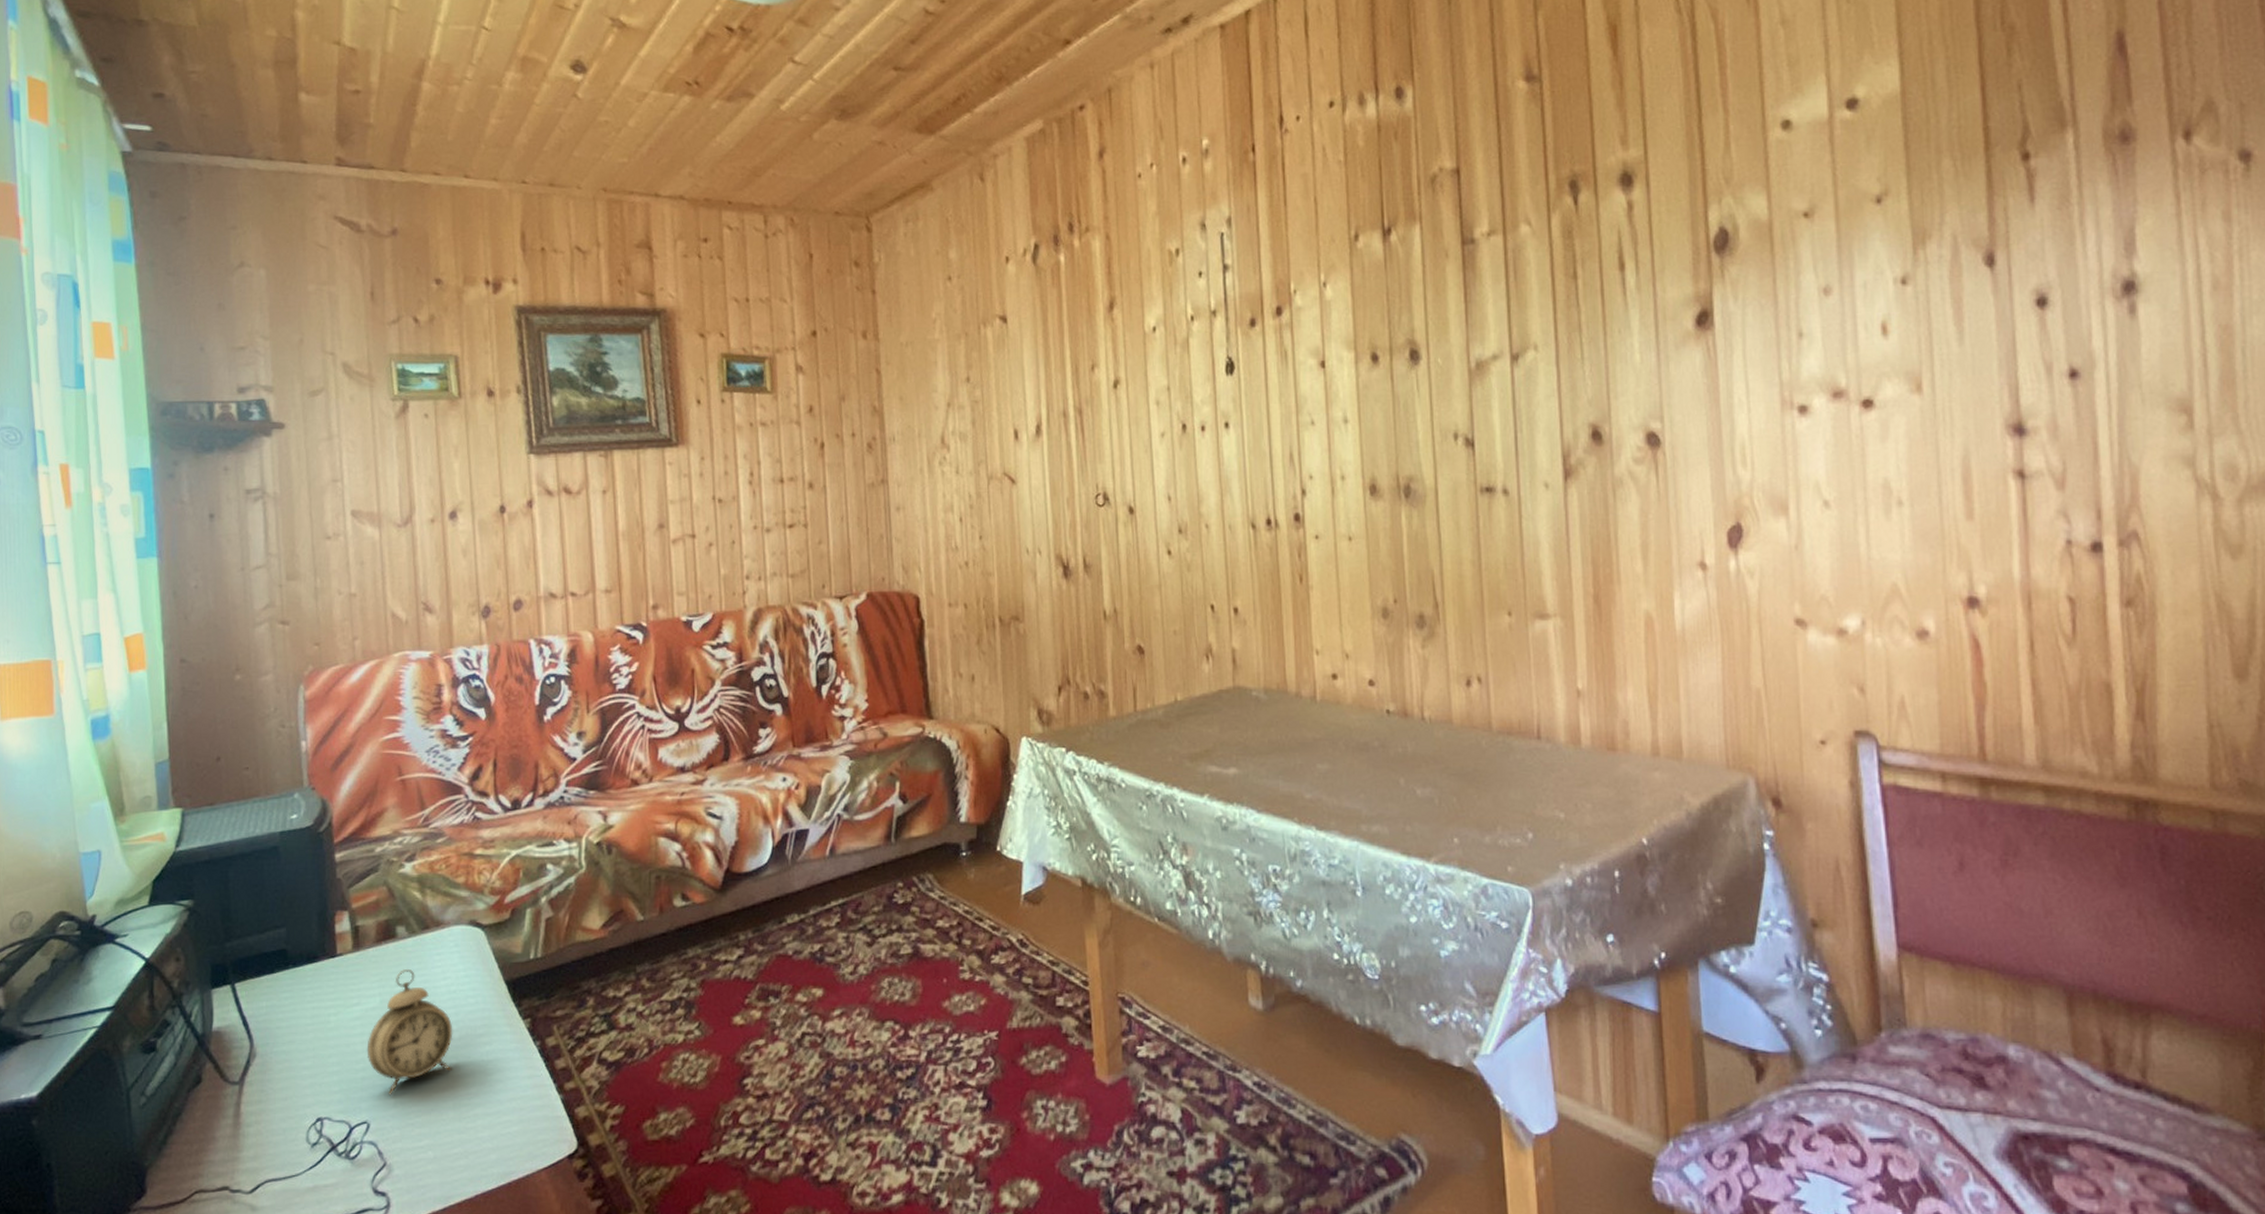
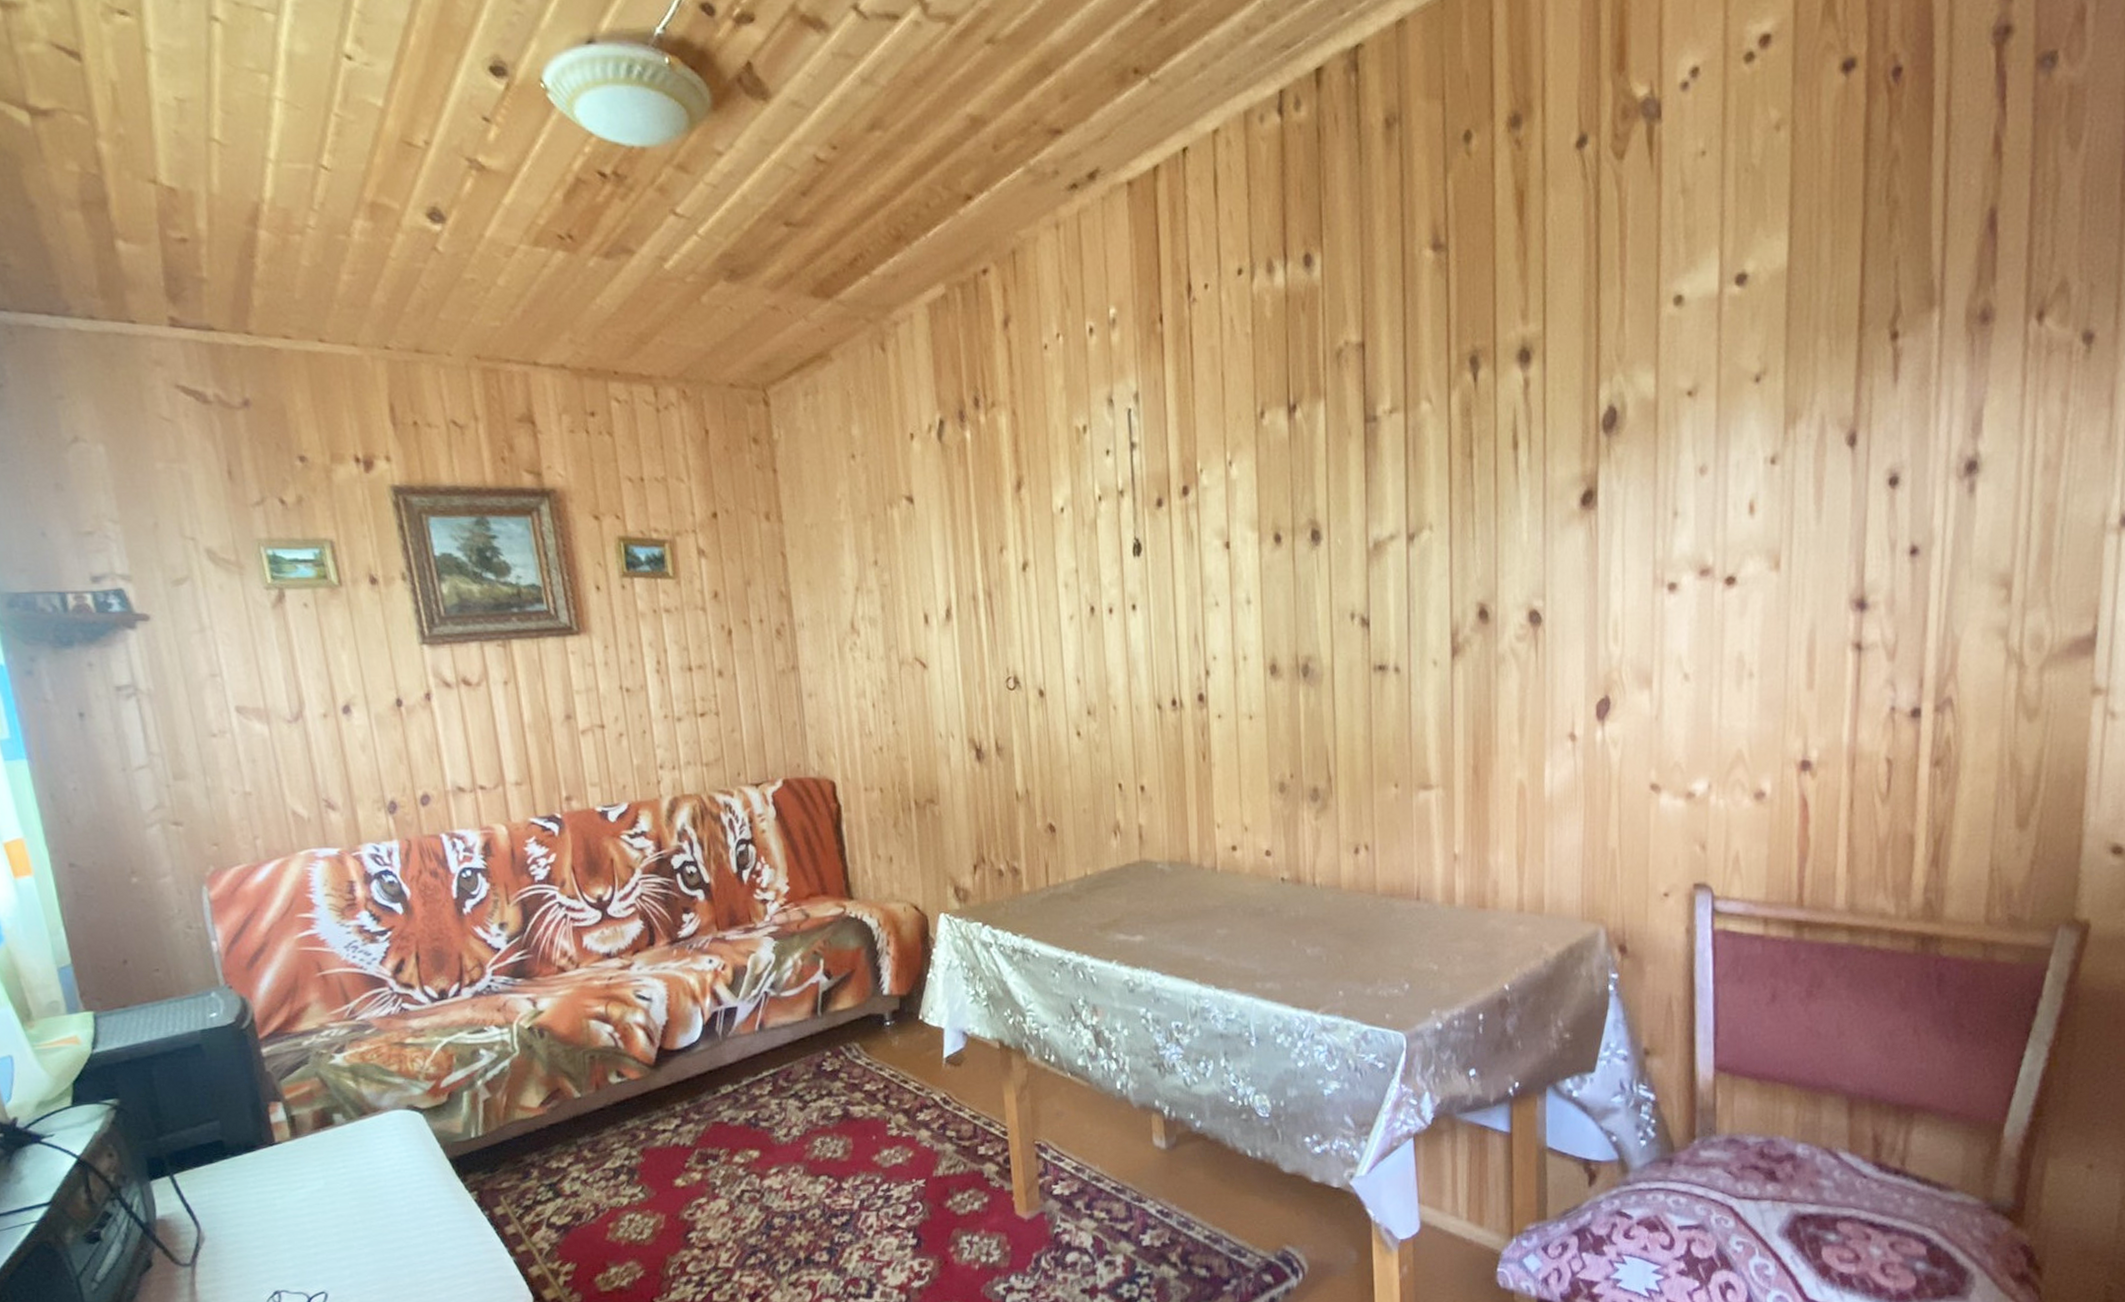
alarm clock: present [367,969,453,1096] -> none [316,1153,403,1267]

